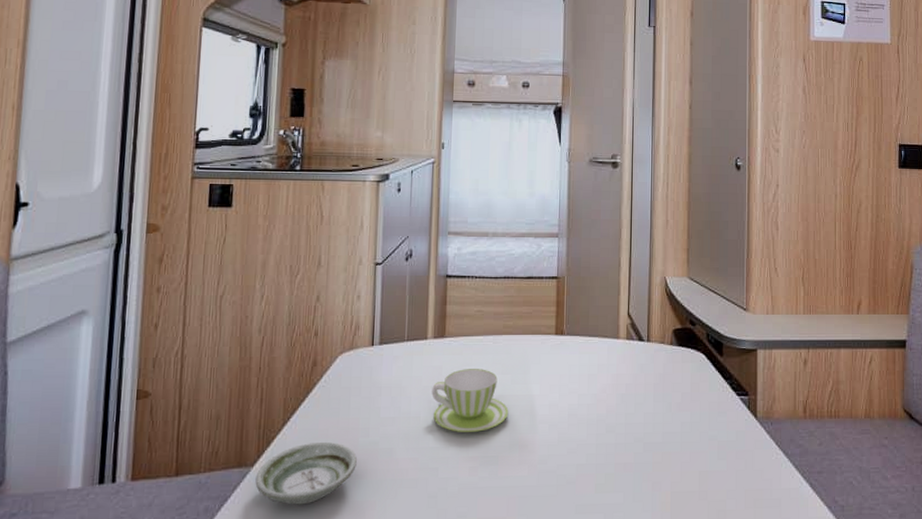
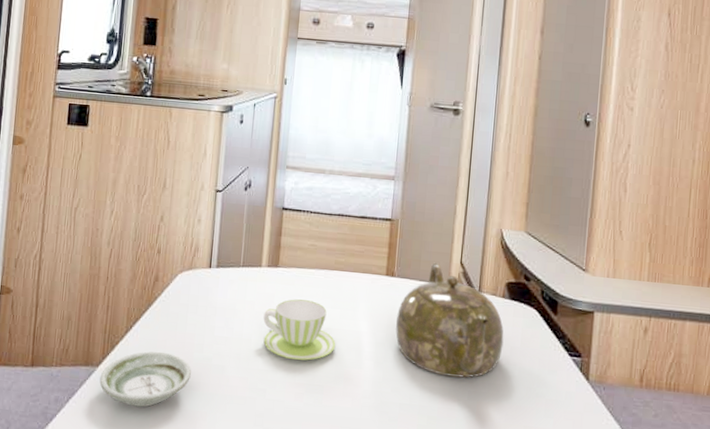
teapot: none [568,316,674,430] -> present [396,262,504,378]

